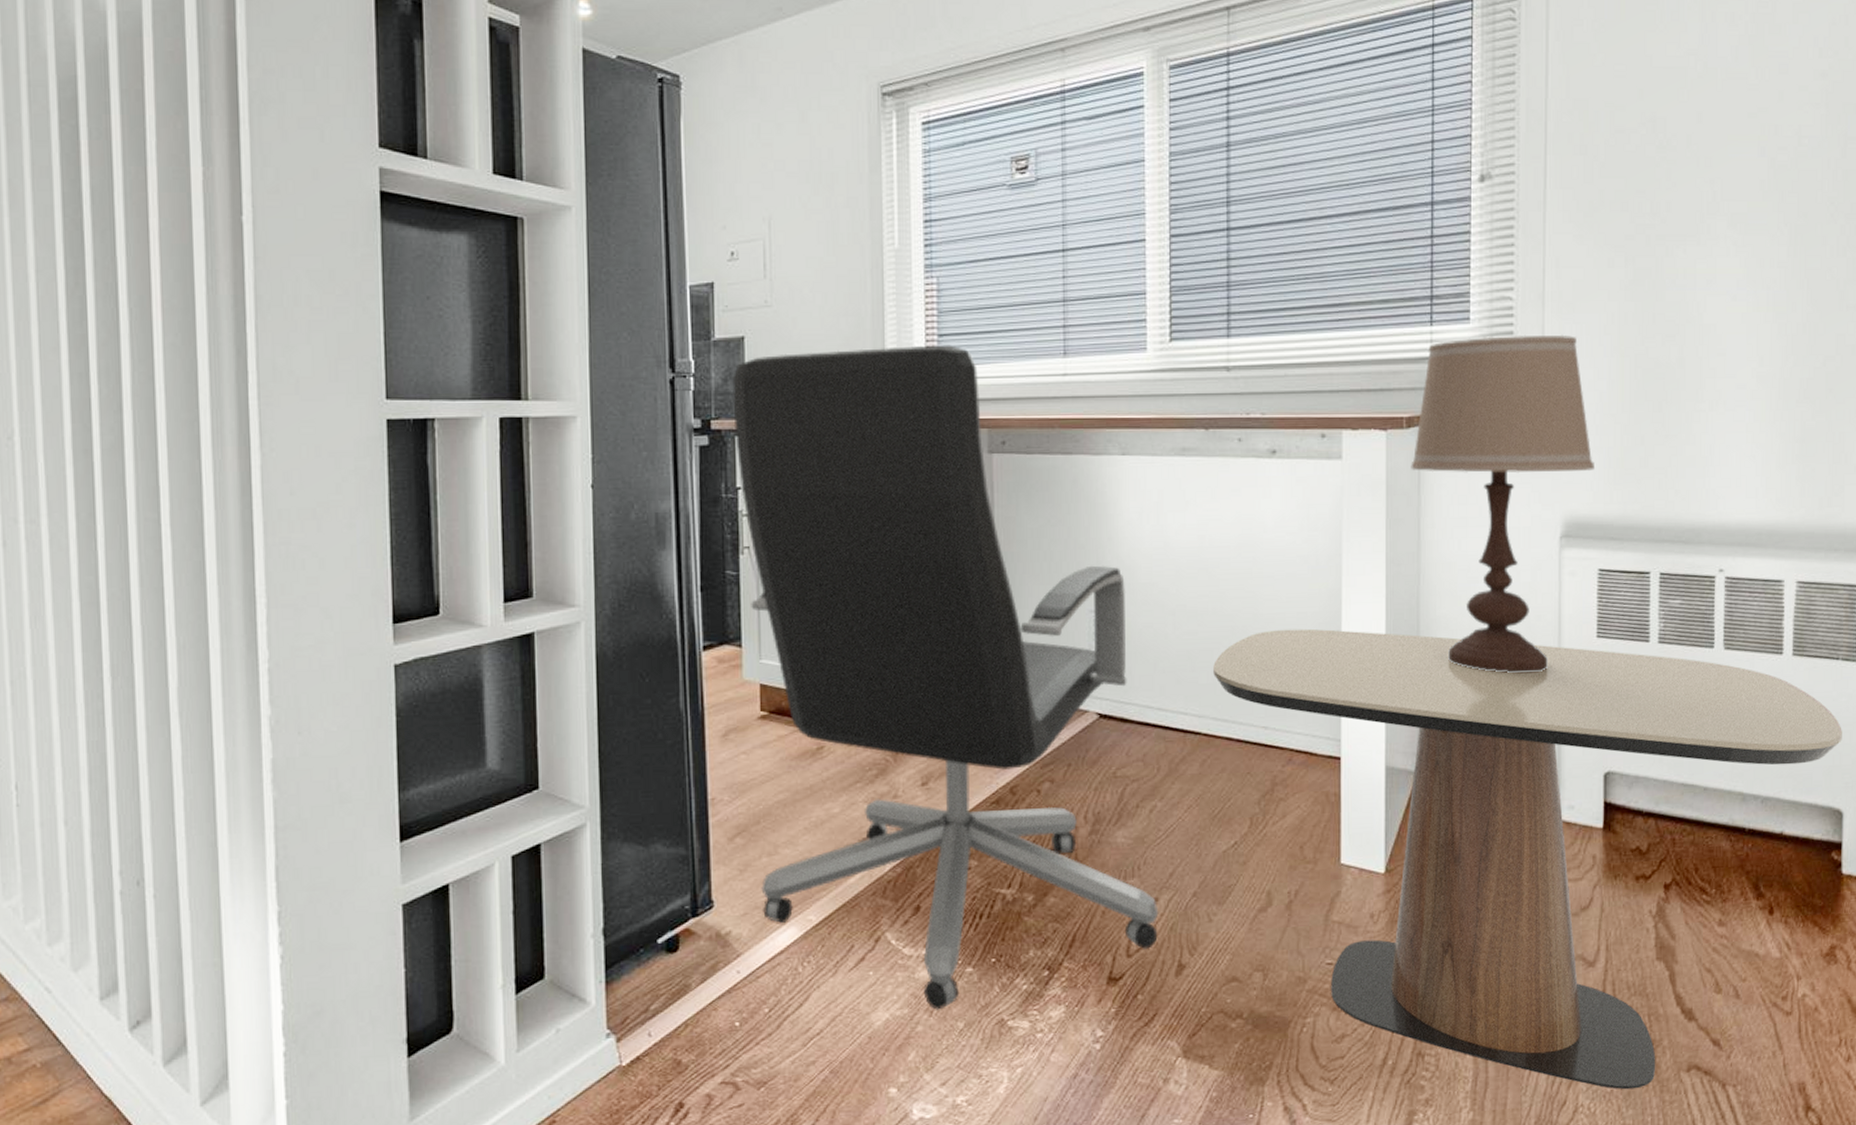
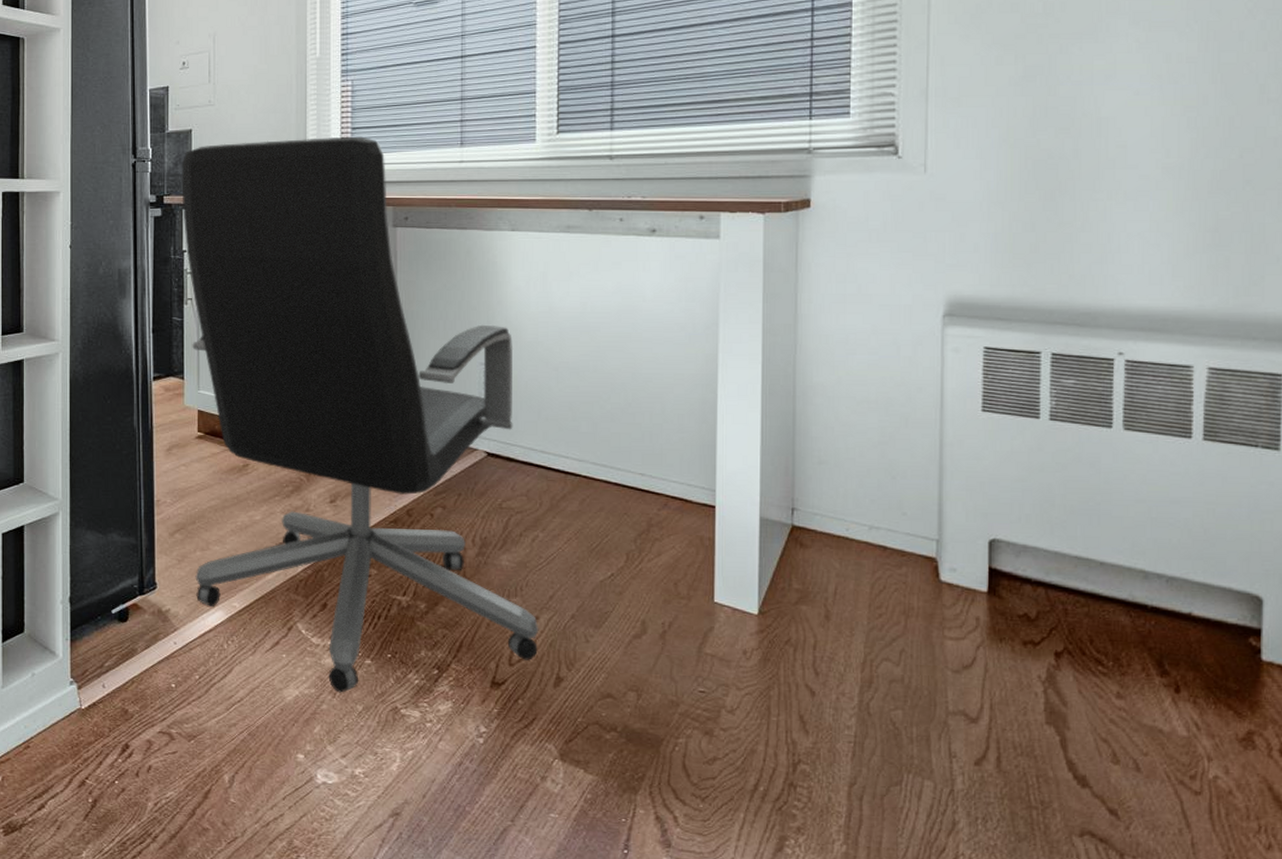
side table: present [1212,628,1842,1090] -> none [592,388,1262,846]
table lamp: present [1411,334,1594,674] -> none [788,127,980,441]

